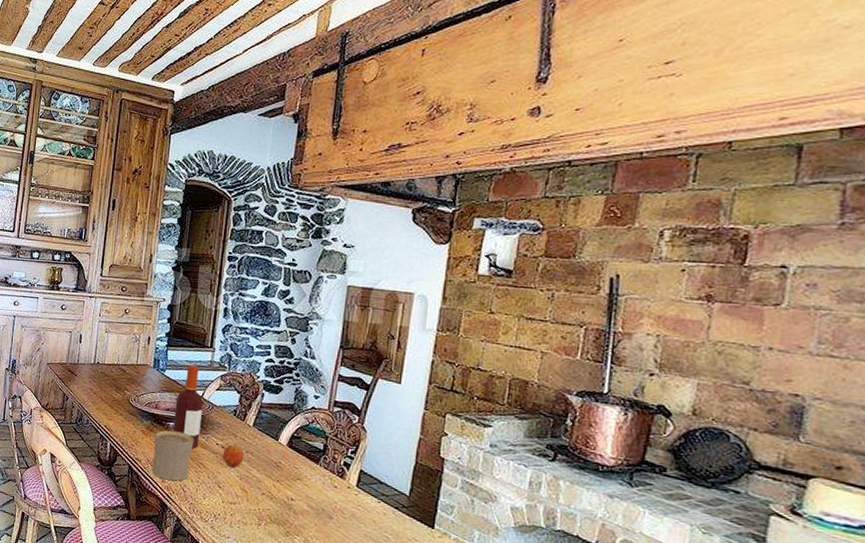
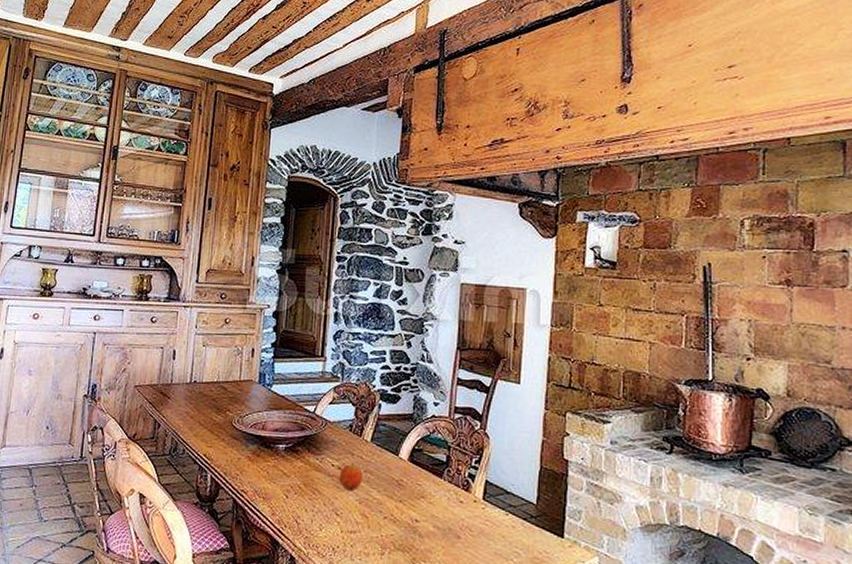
cup: present [151,430,195,481] -> none [260,453,307,513]
bottle: present [173,364,203,450] -> none [283,377,315,474]

